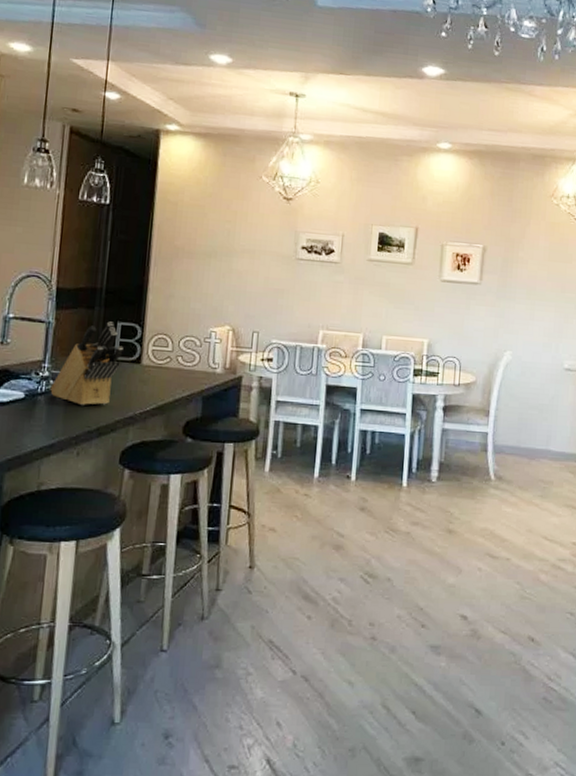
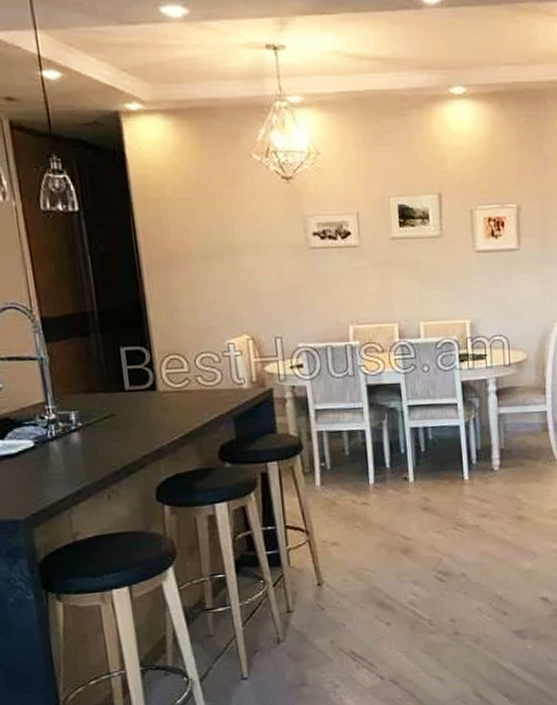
knife block: present [50,321,123,406] -> none [61,348,136,446]

